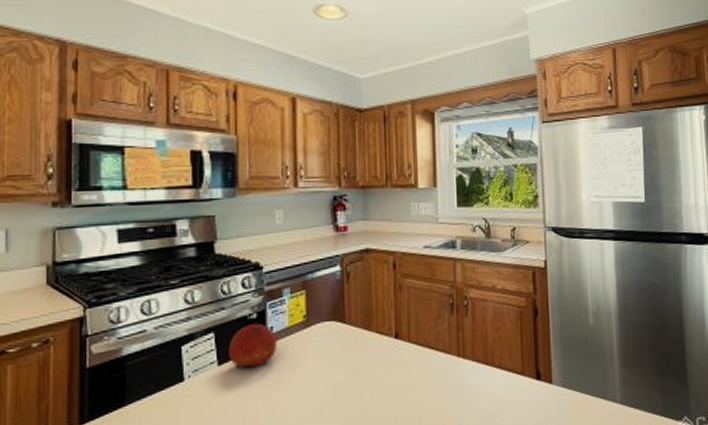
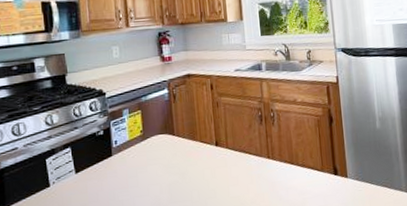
fruit: present [228,323,277,369] -> none [82,138,121,175]

